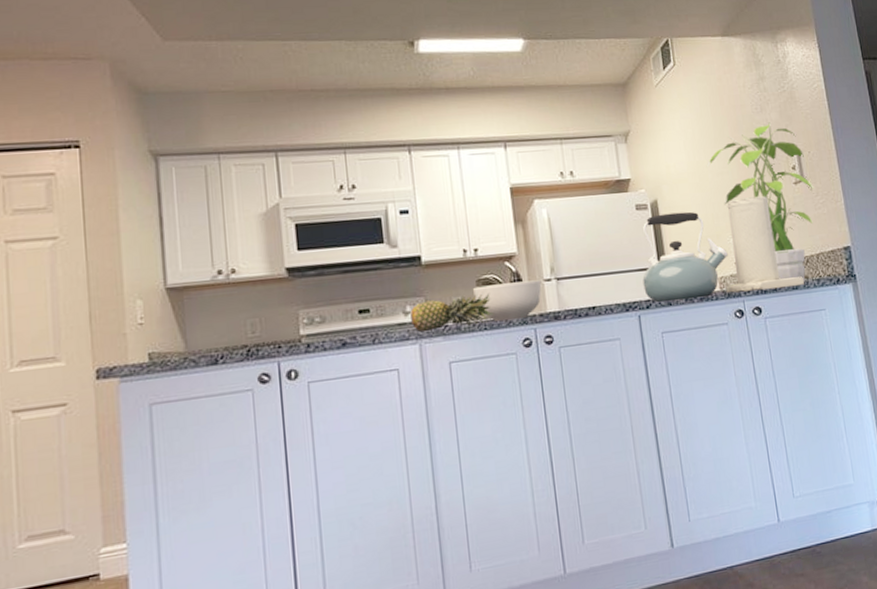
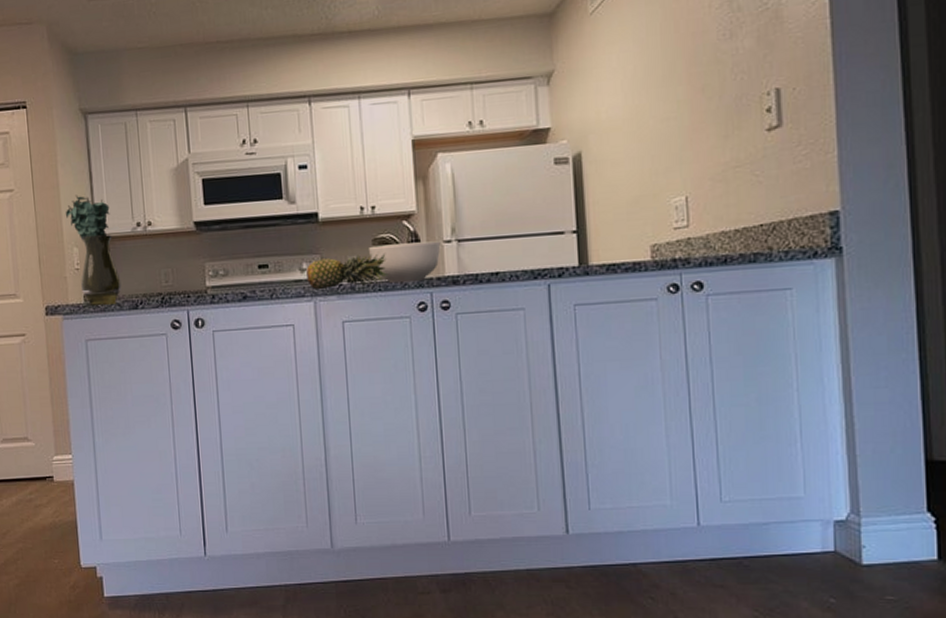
vase: none [128,242,197,366] -> present [66,195,122,307]
kettle: present [642,211,728,303] -> none [556,166,666,272]
potted plant: present [706,122,815,280] -> none [647,51,796,252]
paper towel: present [726,196,805,293] -> none [659,146,767,264]

